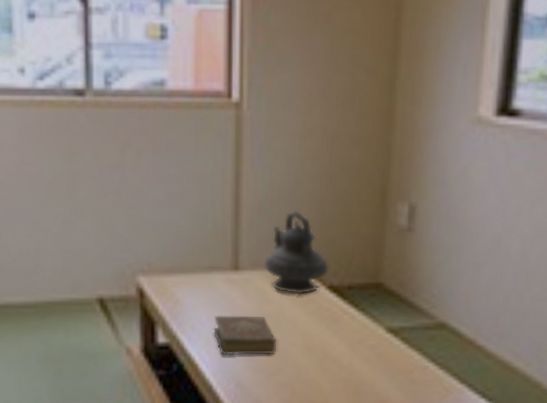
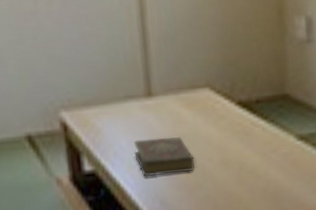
teapot: present [264,210,329,295] -> none [174,35,236,114]

